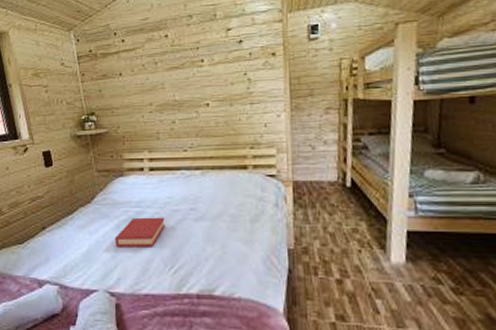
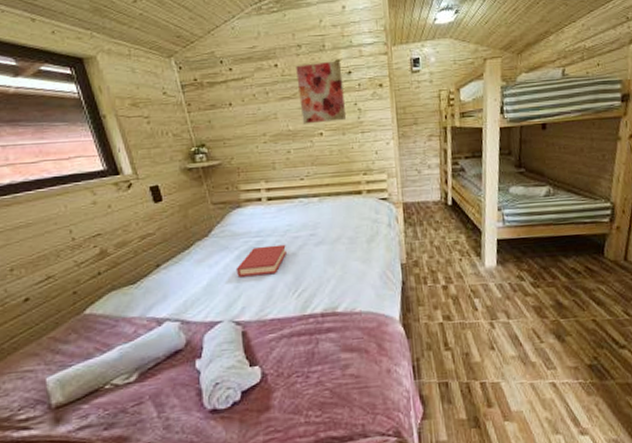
wall art: none [186,29,234,94] -> present [296,60,346,124]

